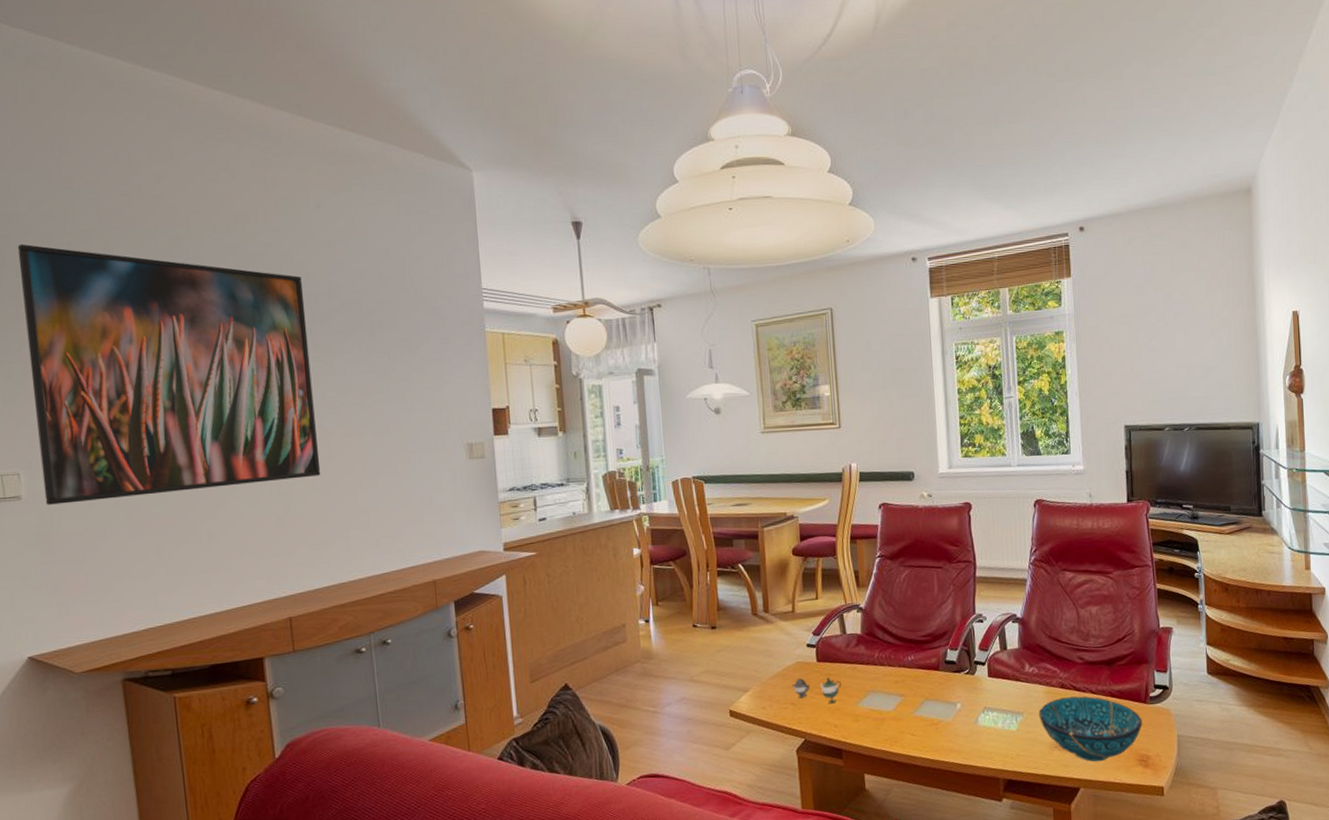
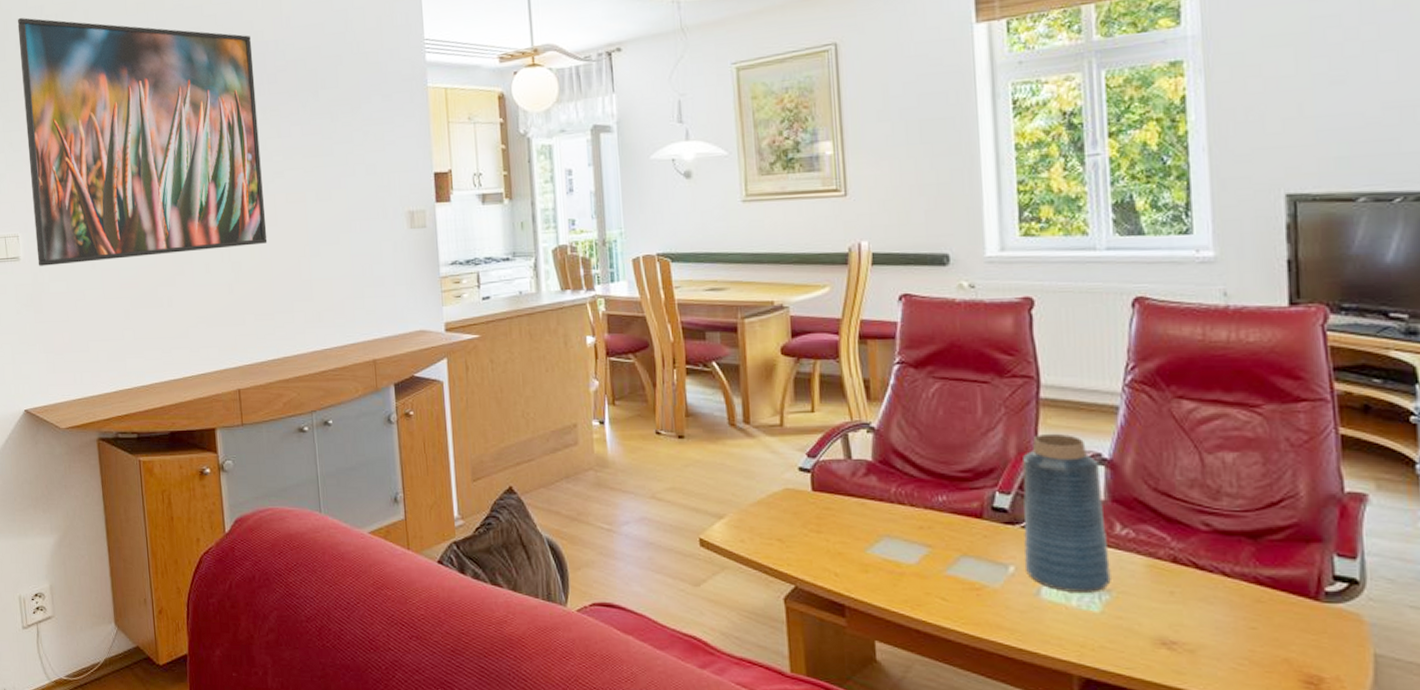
teapot: present [792,676,841,704] -> none [779,510,844,546]
vase: none [965,601,1023,718] -> present [1022,433,1111,593]
decorative bowl: present [1039,696,1142,762] -> none [1136,576,1311,675]

